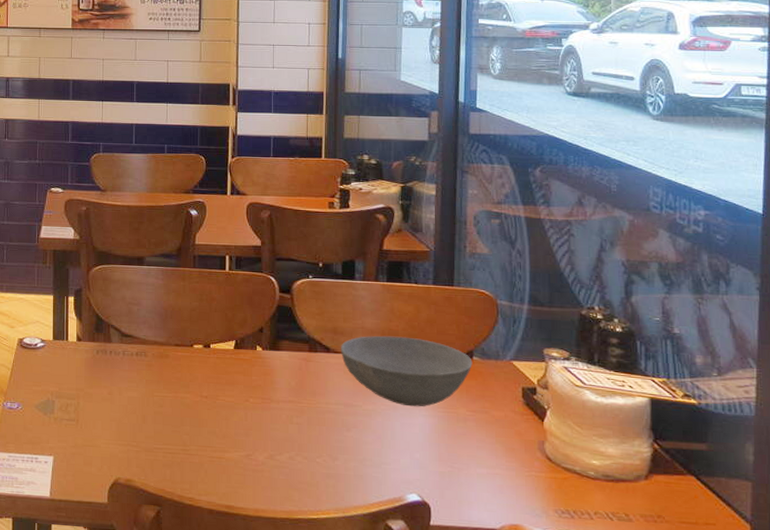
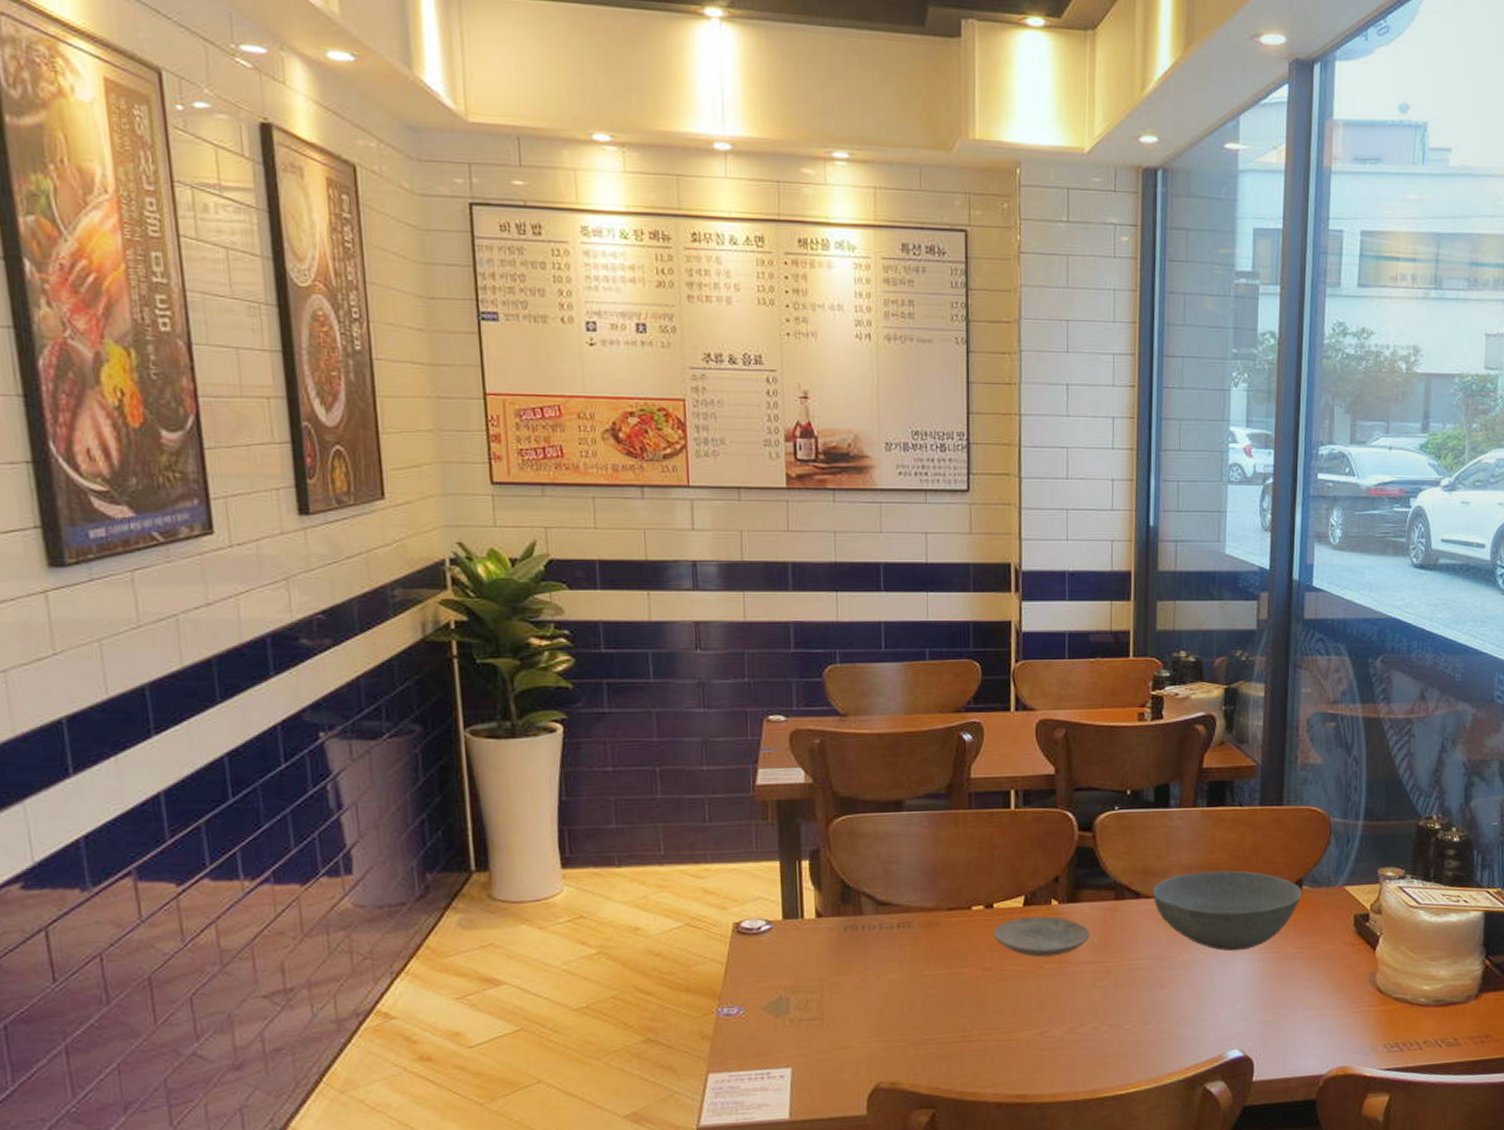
plate: none [210,358,289,393] -> present [993,916,1091,957]

